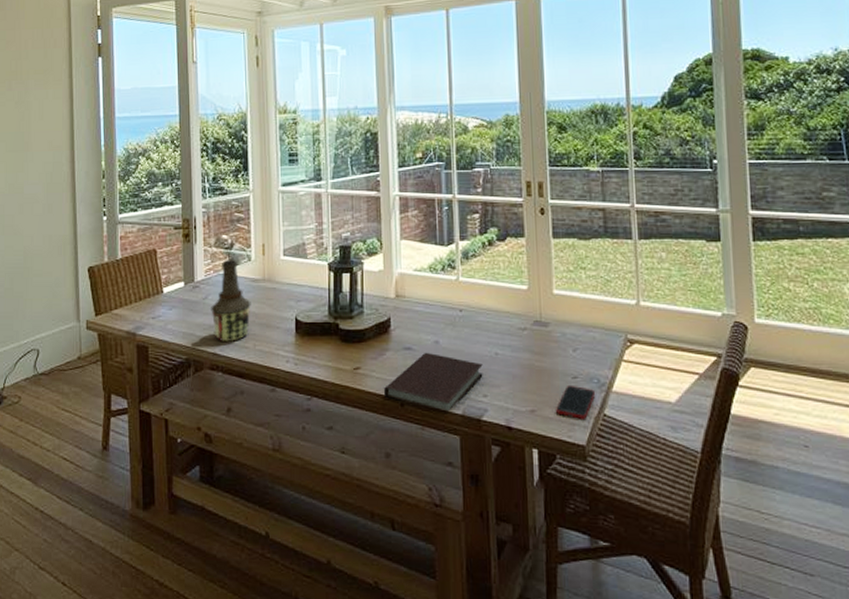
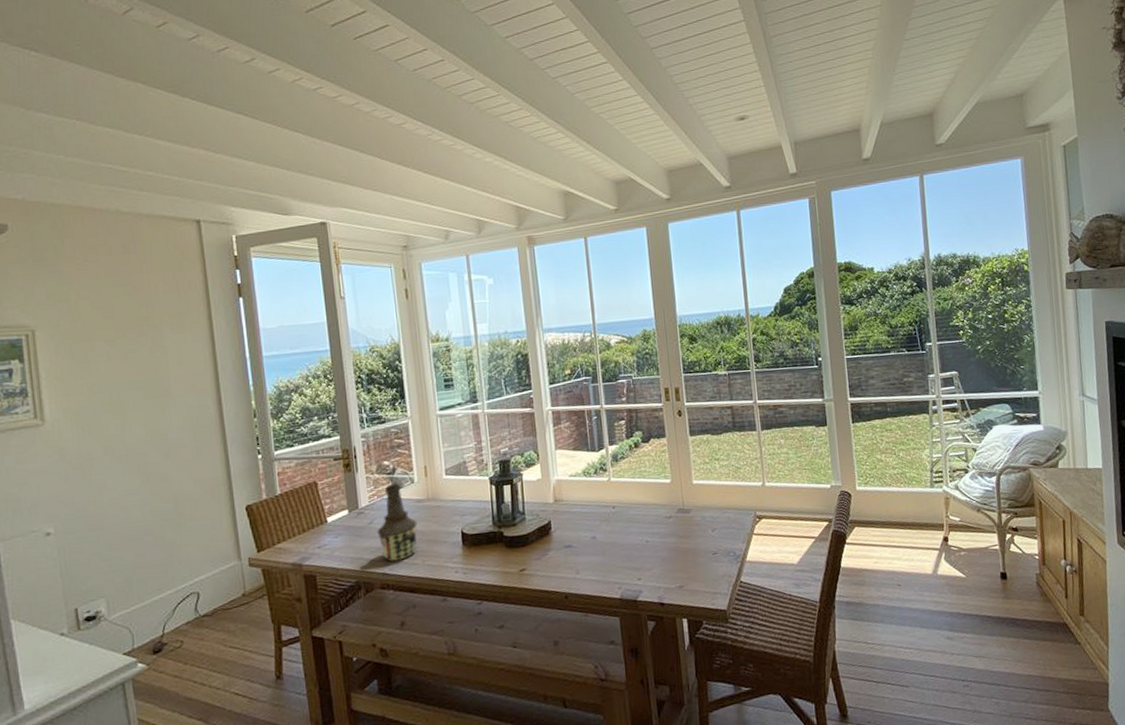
notebook: present [384,352,483,410] -> none [549,547,637,597]
cell phone: present [556,384,596,419] -> none [700,560,733,589]

